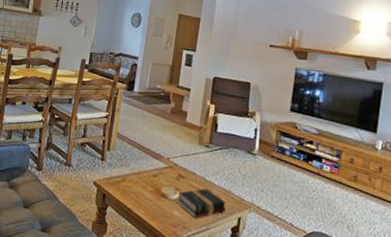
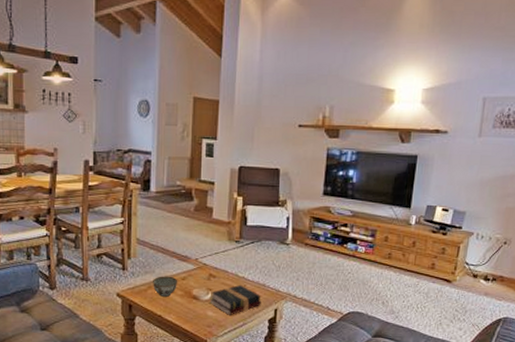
bowl: none [126,170,150,192] -> present [153,276,178,298]

